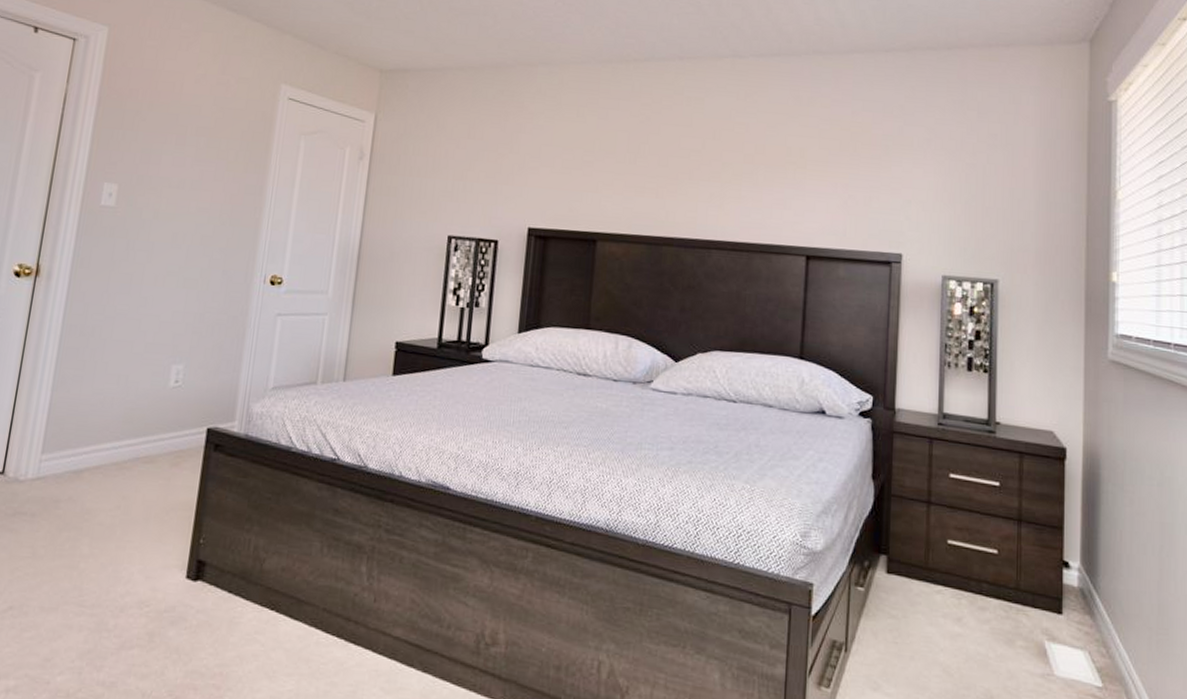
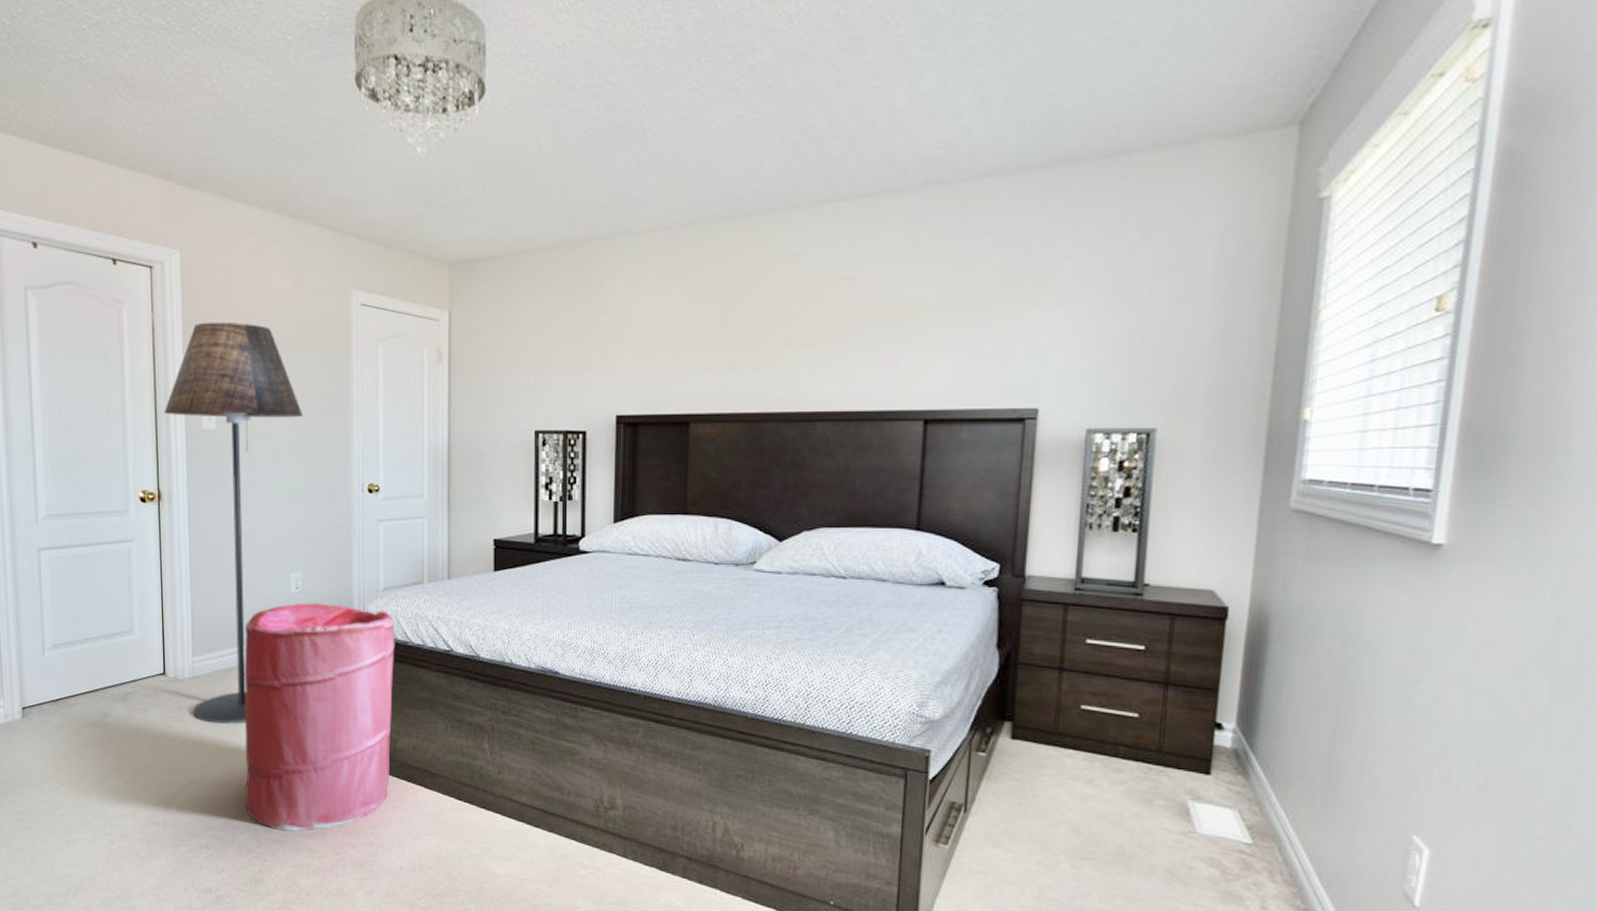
floor lamp: none [29,98,213,536] -> present [164,322,304,724]
laundry hamper: none [72,398,279,671] -> present [244,603,395,832]

